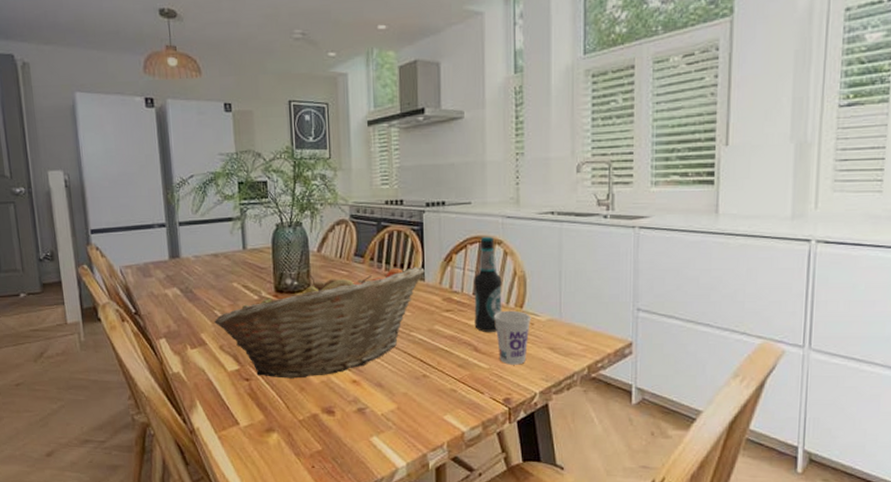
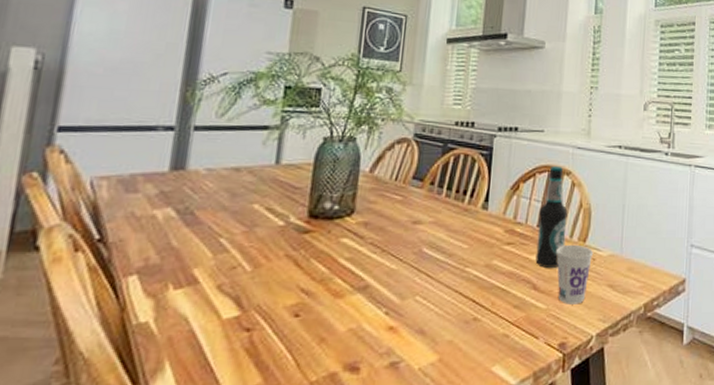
fruit basket: present [214,267,425,379] -> none [216,194,489,327]

